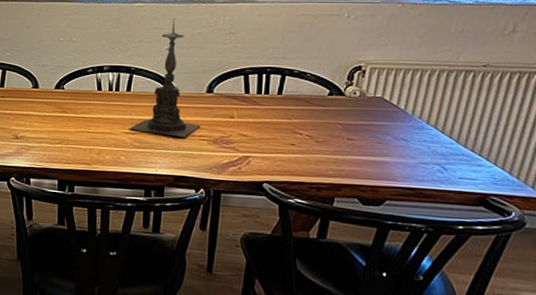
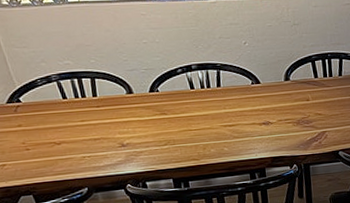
candle holder: present [129,17,201,138] -> none [226,12,285,123]

